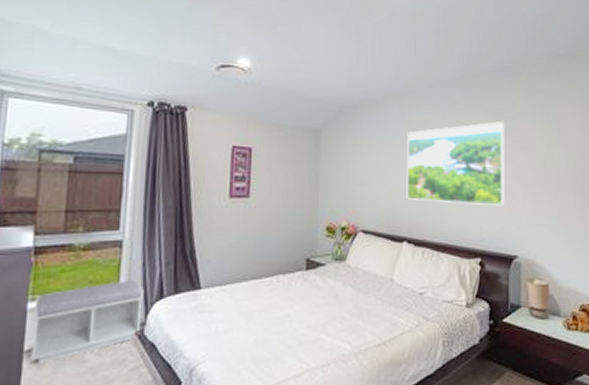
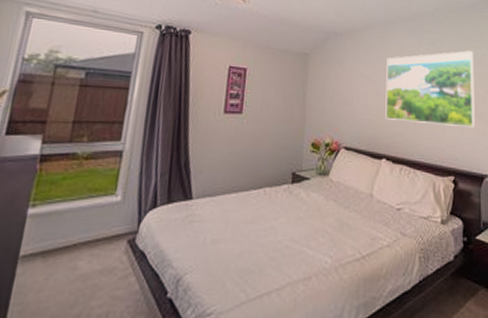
bench: present [29,280,144,365] -> none [23,188,139,271]

